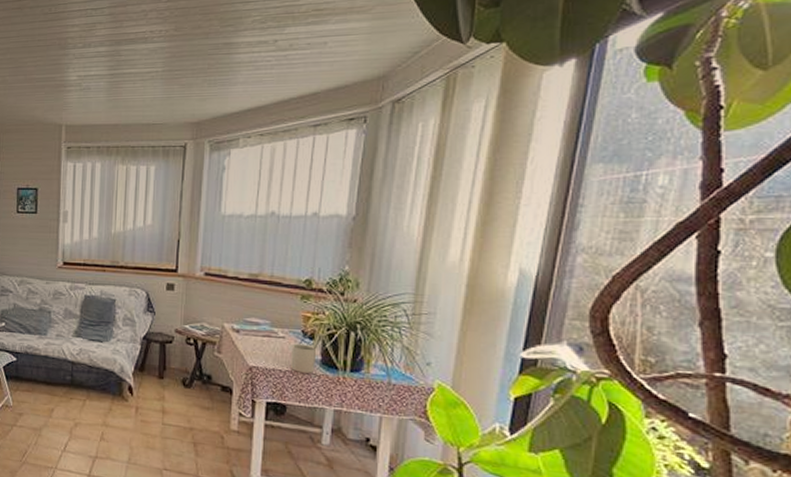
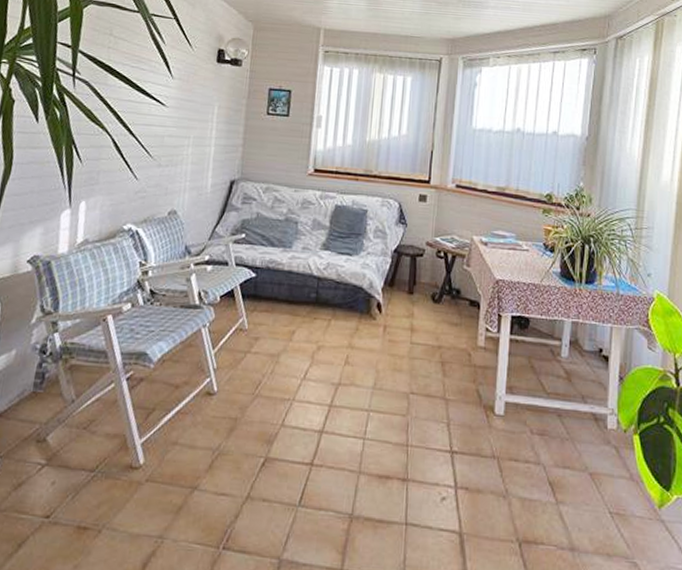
mug: present [290,343,317,373] -> none [533,256,557,286]

